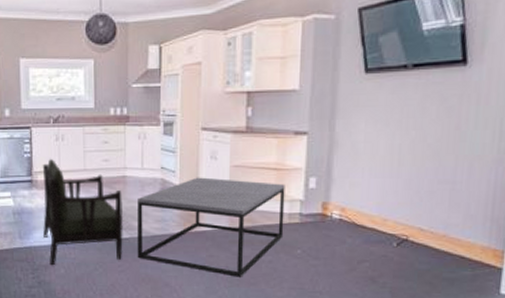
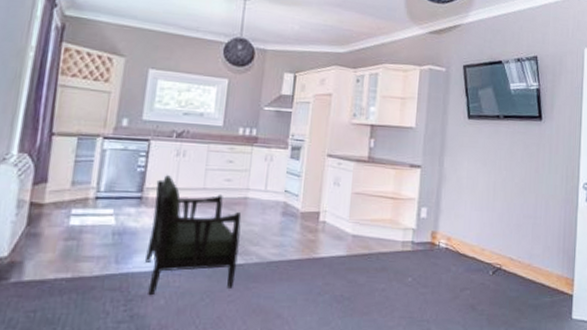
coffee table: present [137,177,285,277] -> none [250,202,400,306]

